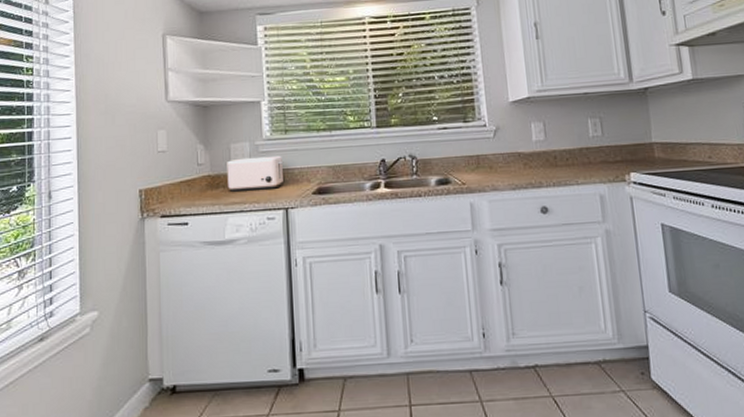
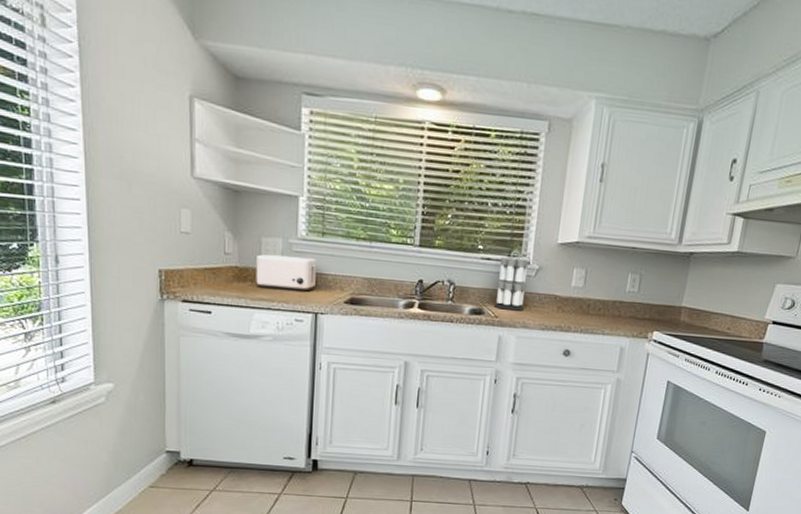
spice rack: none [456,115,490,176] -> present [495,250,529,311]

